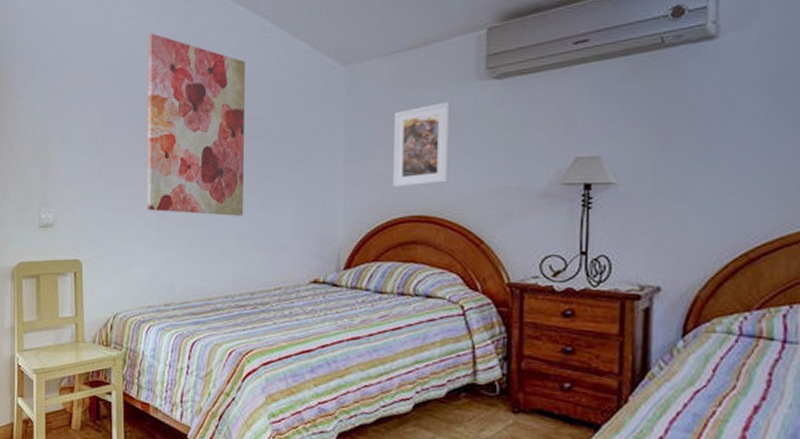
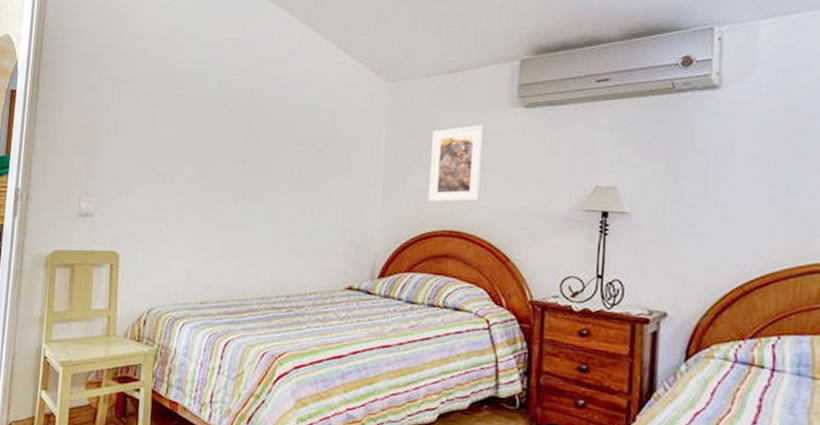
wall art: present [147,33,245,216] -> none [189,34,294,219]

